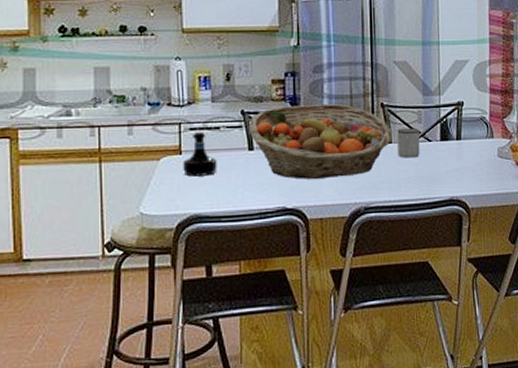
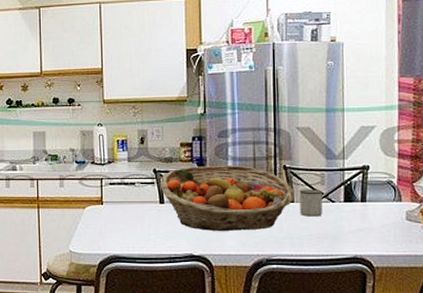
tequila bottle: present [183,132,217,177] -> none [104,187,133,223]

